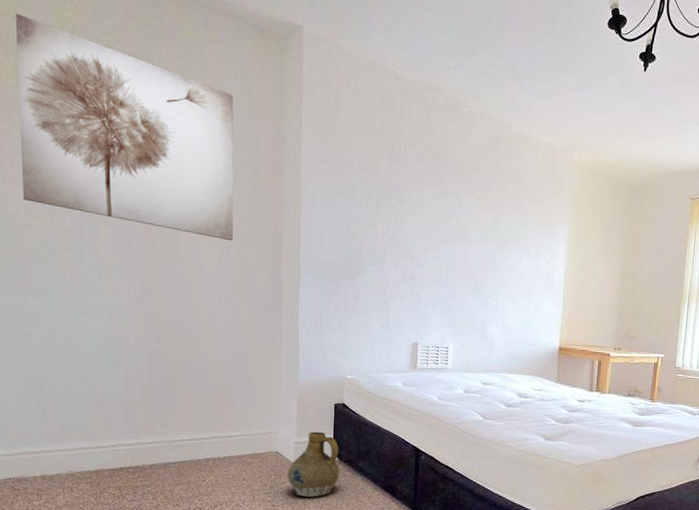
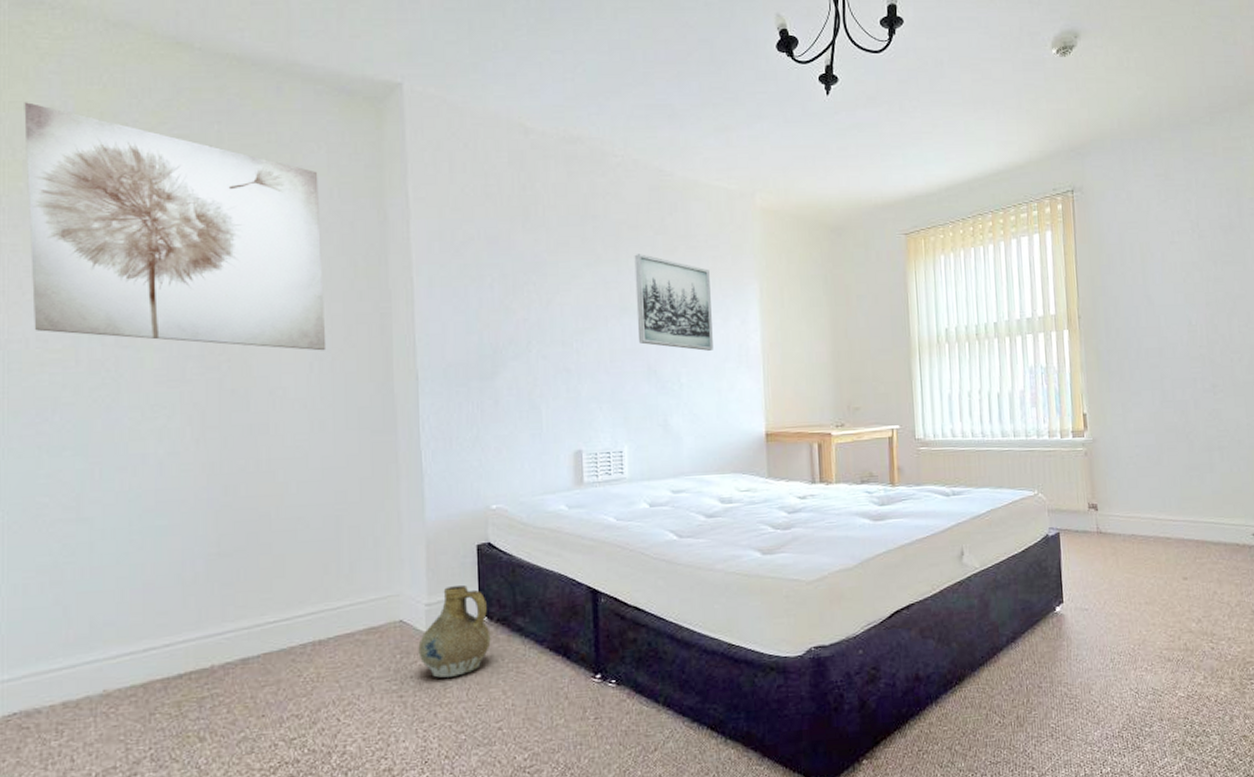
wall art: none [469,191,530,277] -> present [634,254,713,351]

